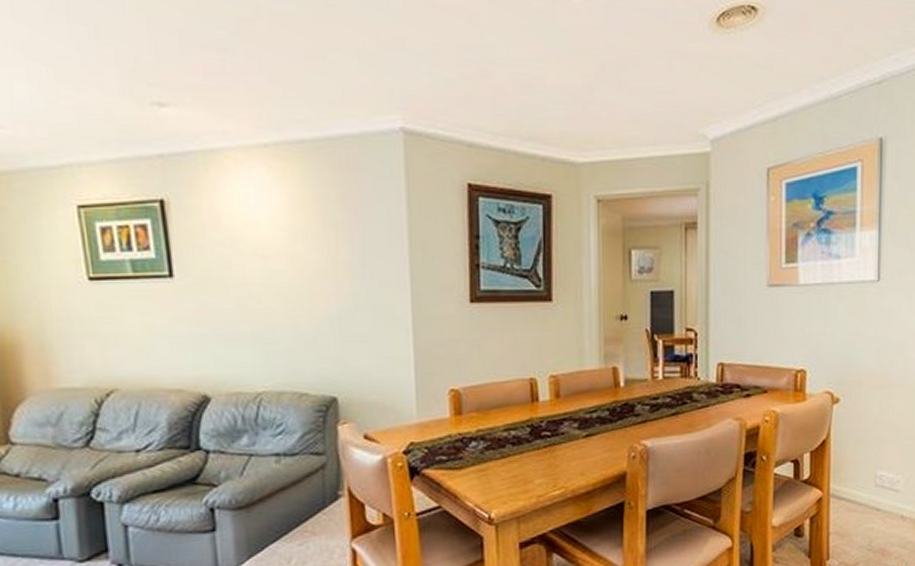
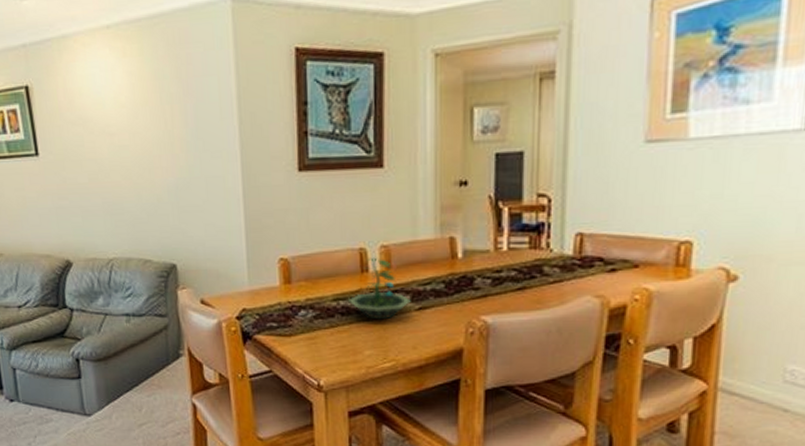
terrarium: none [519,387,579,448] -> present [348,257,411,320]

